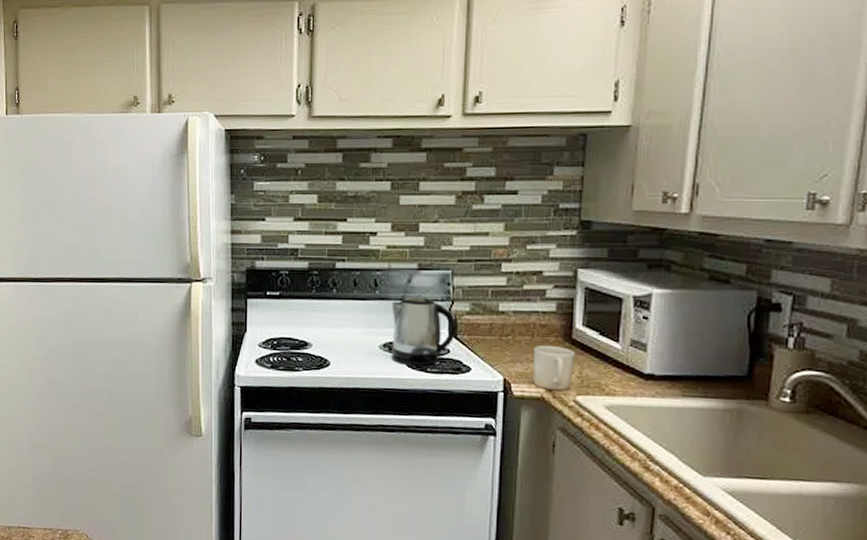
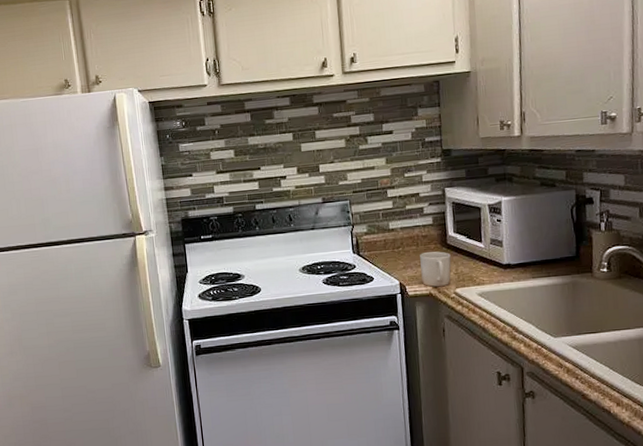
kettle: present [391,296,456,367] -> none [305,224,359,283]

